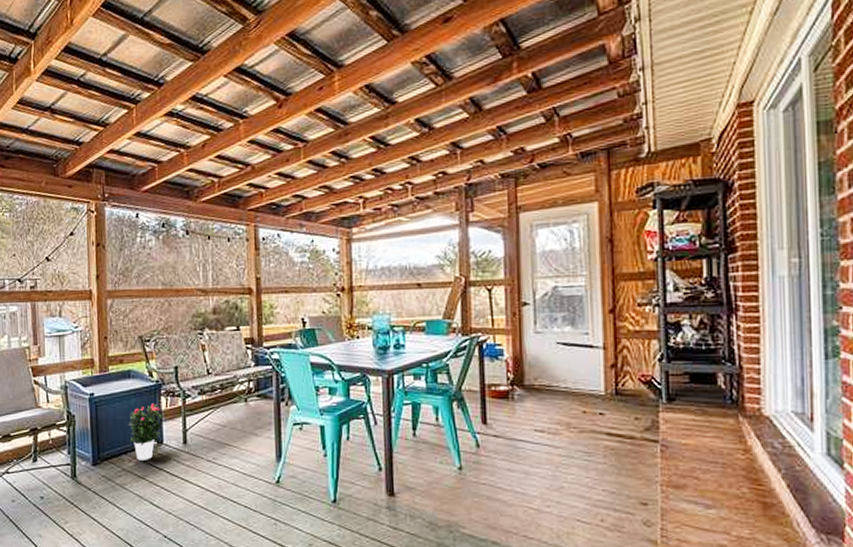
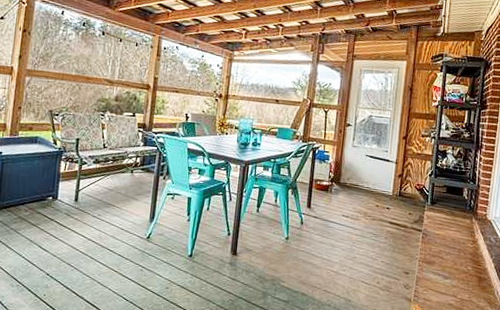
potted flower: present [129,403,163,460] -> none [28,166,60,212]

